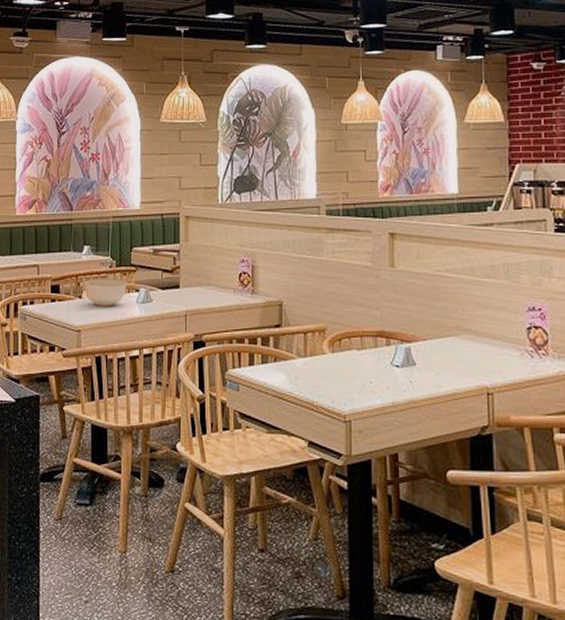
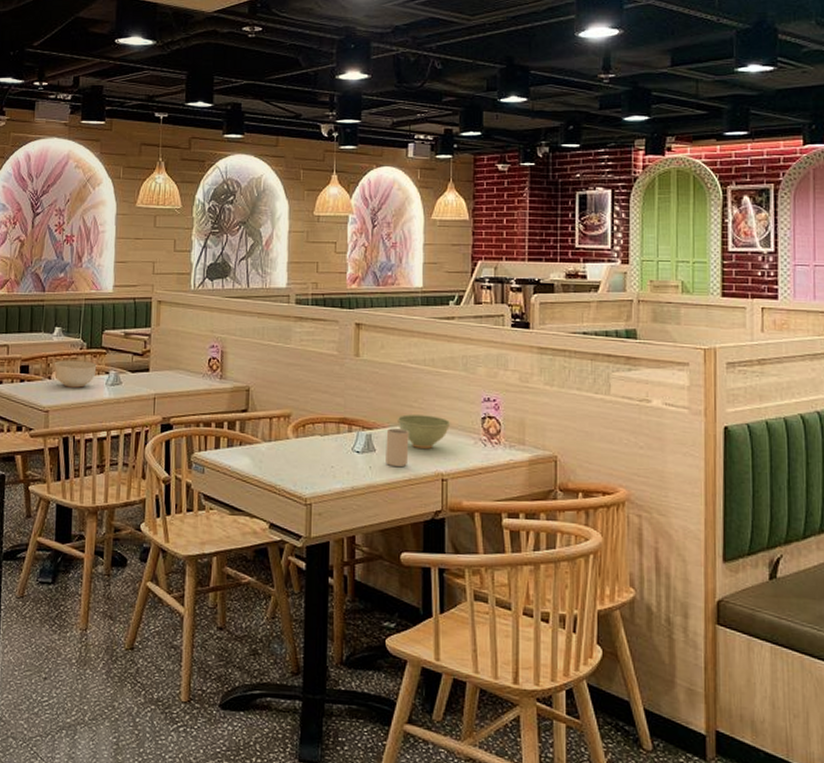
cup: none [426,341,451,382] -> present [386,428,409,468]
bowl: none [436,326,495,363] -> present [396,414,451,450]

